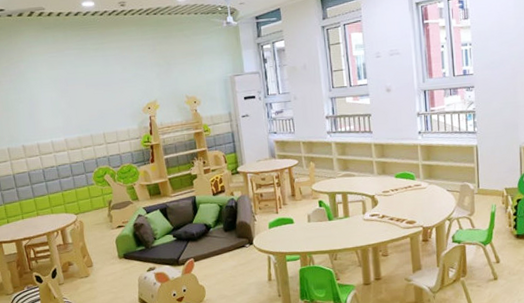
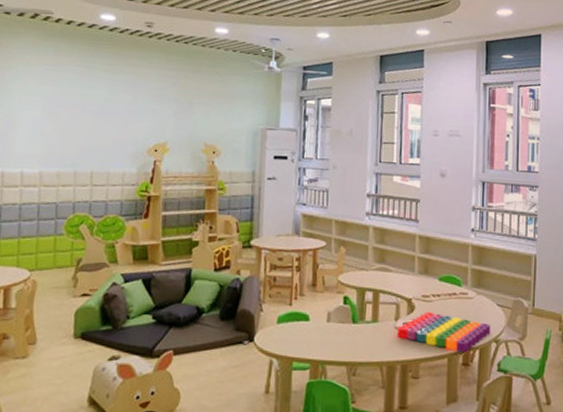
toy blocks: none [365,203,444,232] -> present [396,311,491,353]

